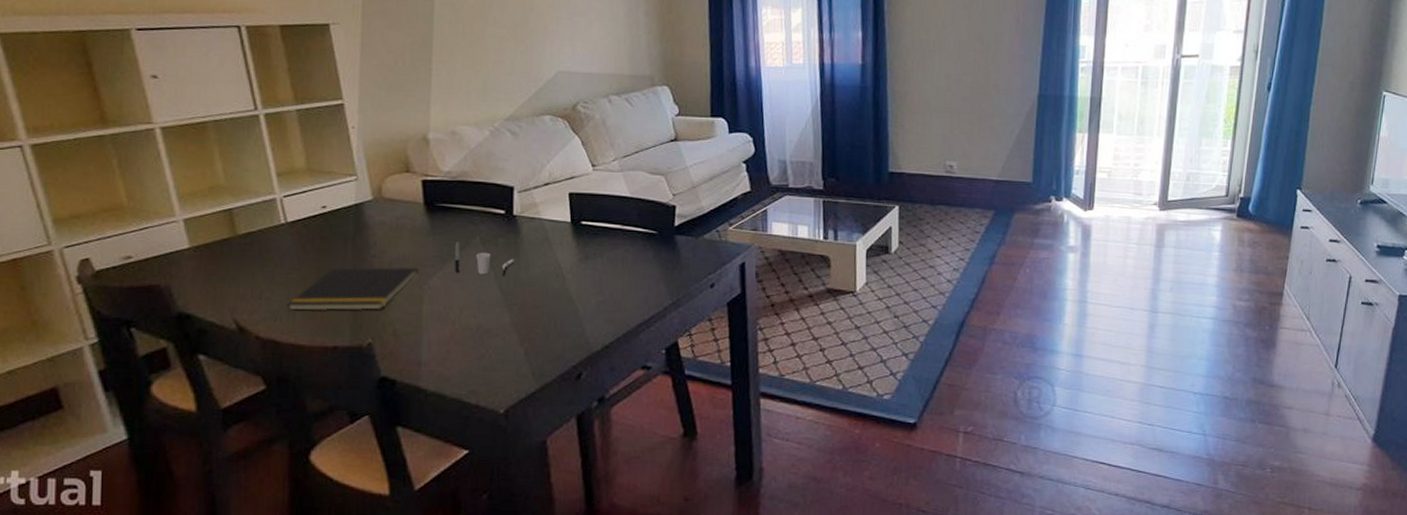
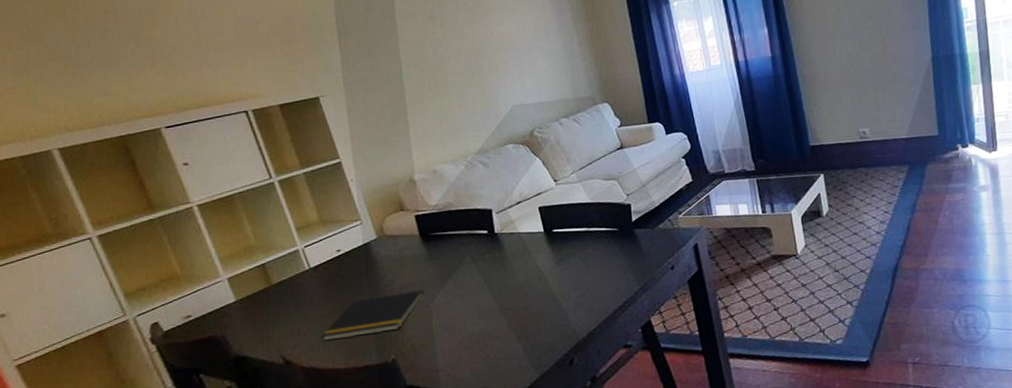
cup: present [454,241,514,277] -> none [450,263,502,290]

